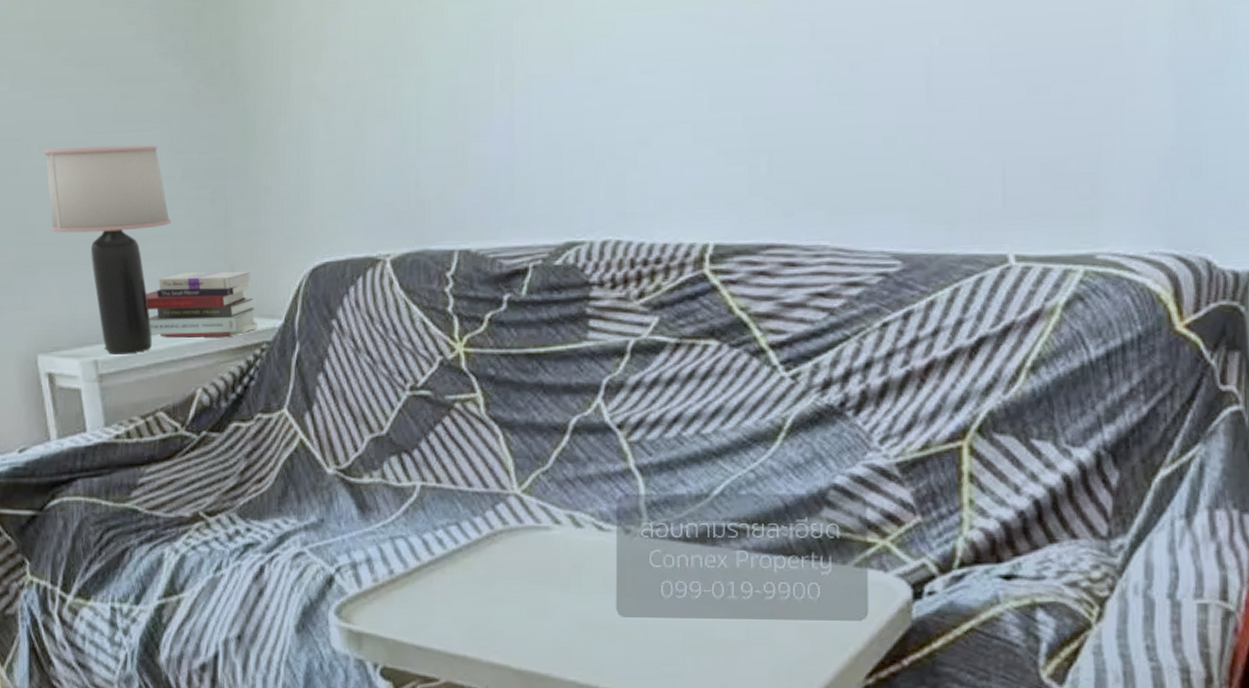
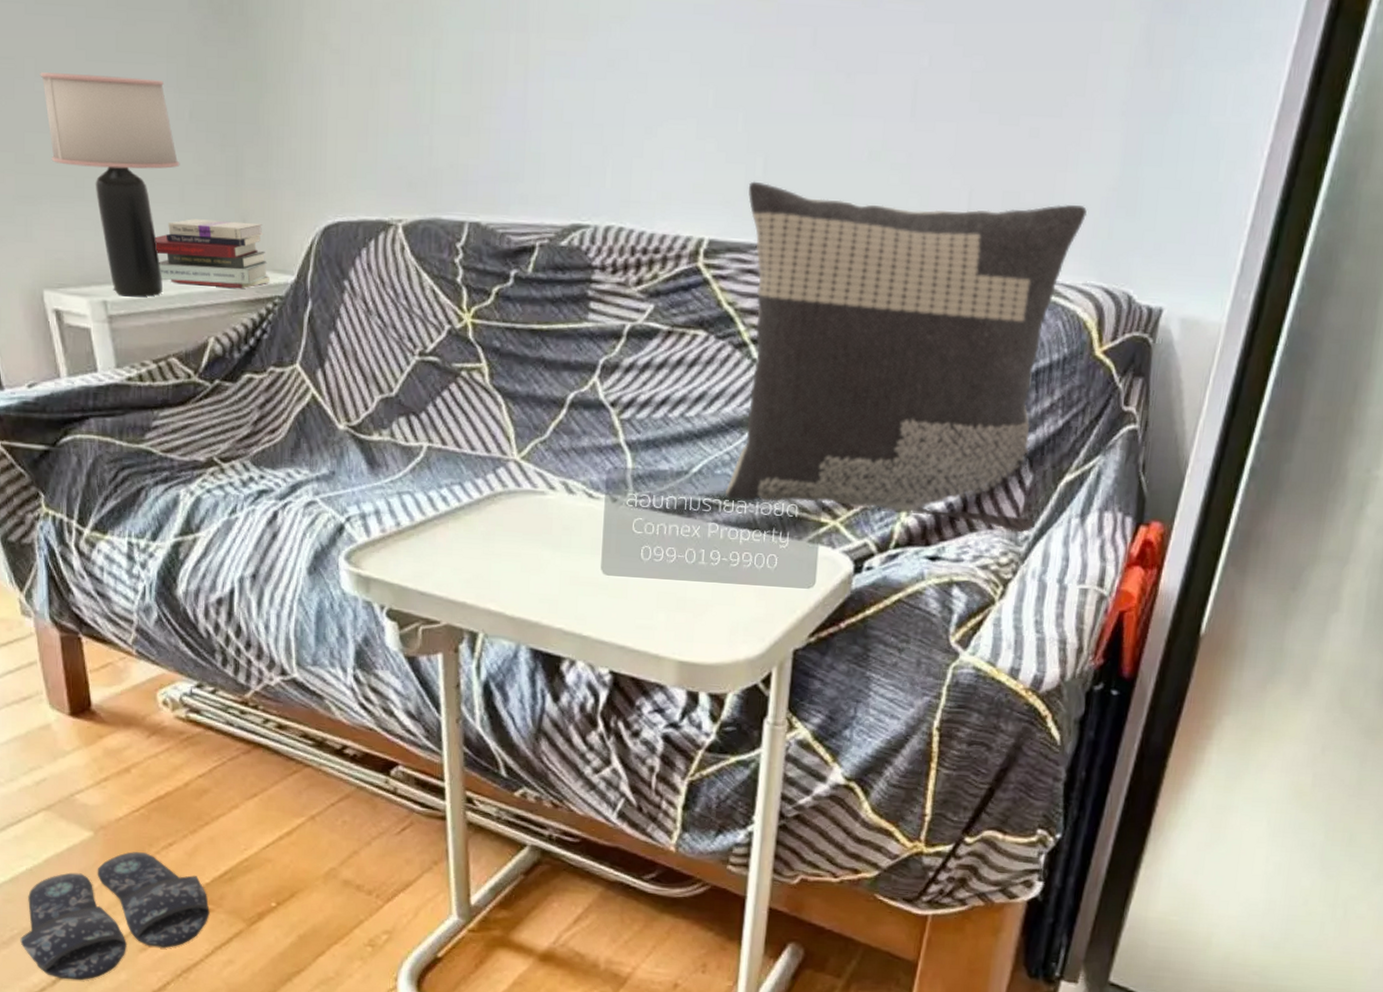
pillow: none [753,170,1143,541] -> present [726,181,1087,533]

